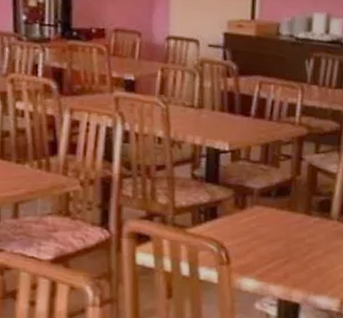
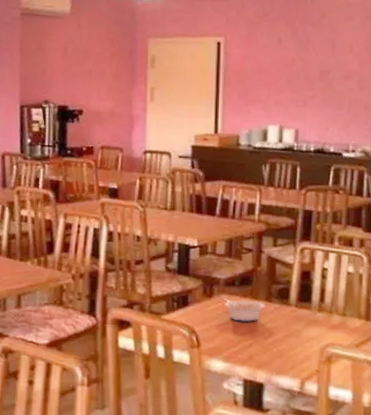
legume: none [255,209,304,238] -> present [221,297,265,323]

